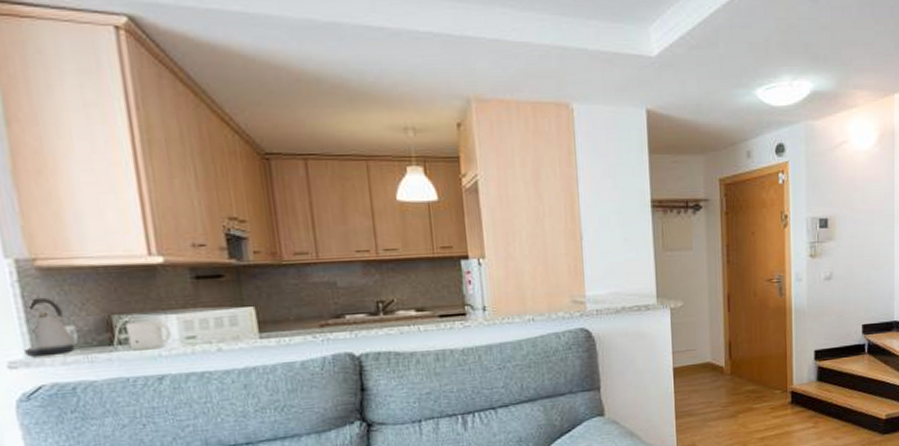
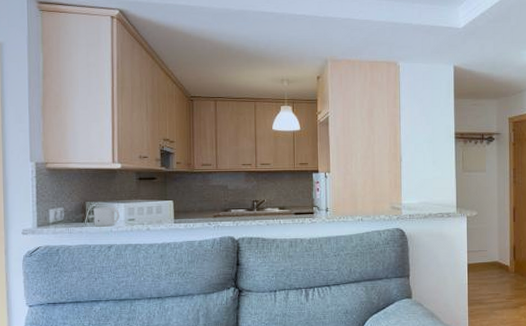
kettle: present [22,297,75,358] -> none [32,188,62,228]

